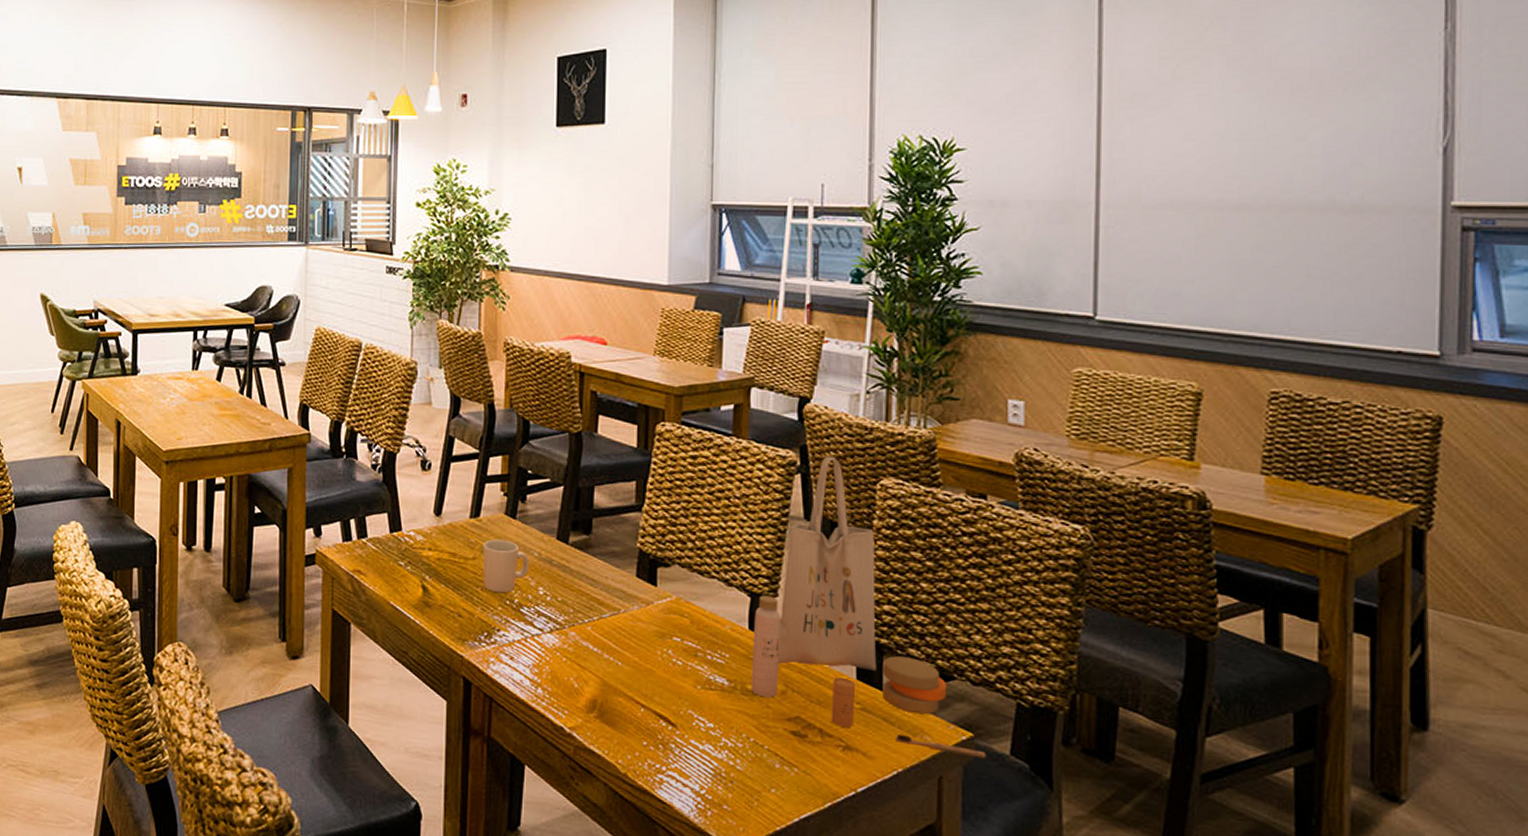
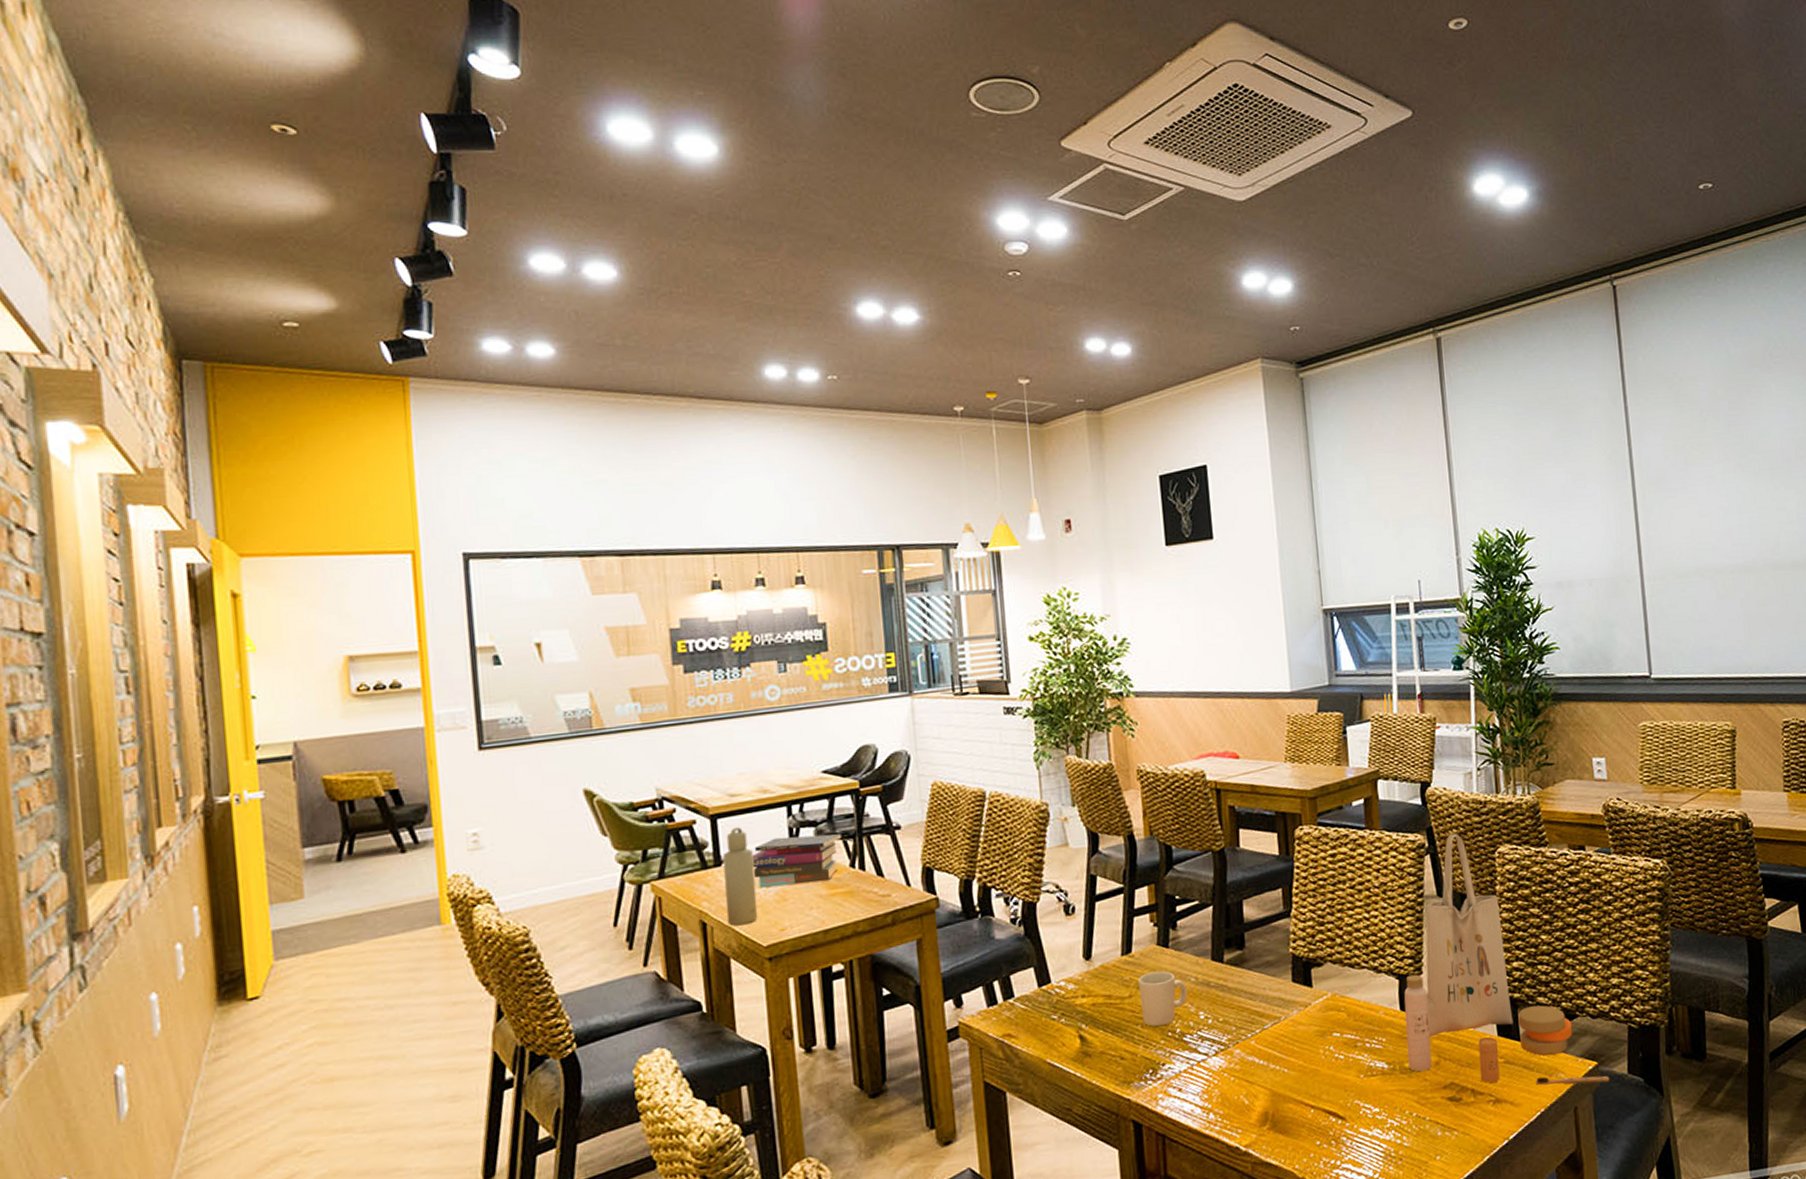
bottle: none [136,343,163,429] -> present [723,827,758,926]
books: none [161,357,235,403] -> present [751,834,841,887]

